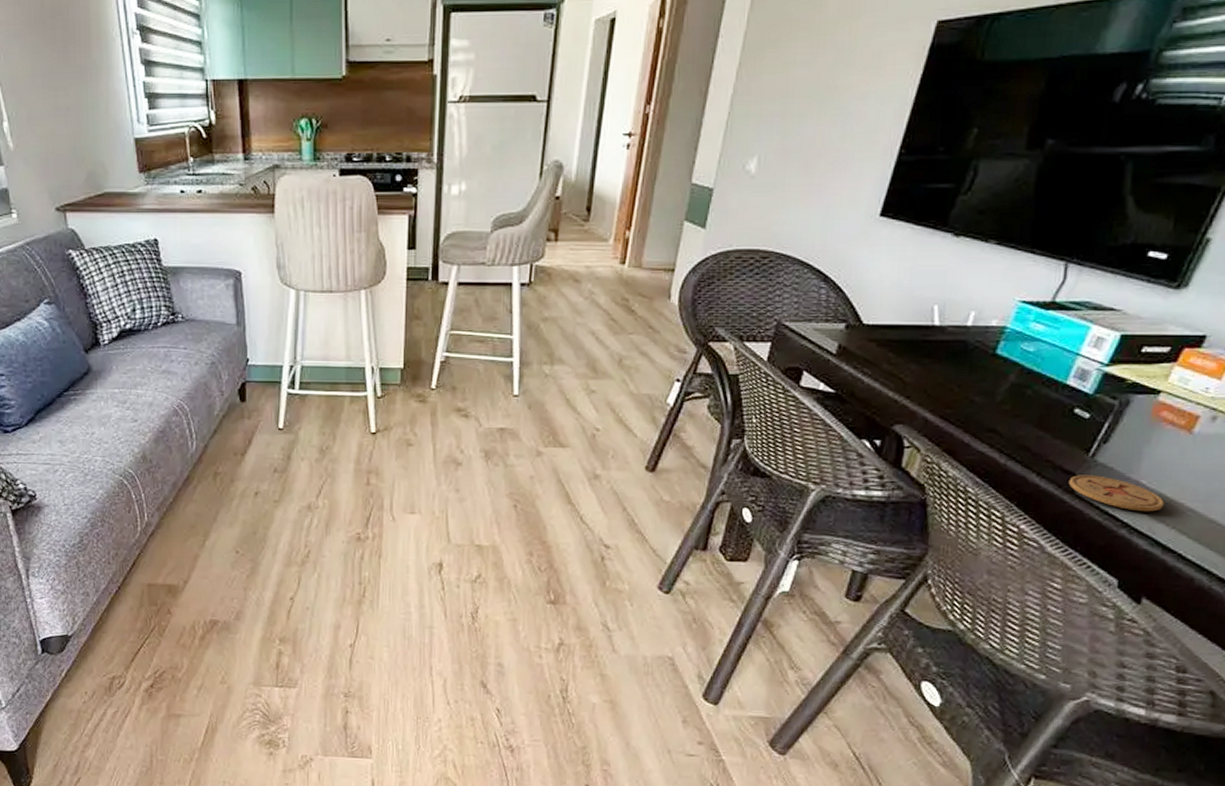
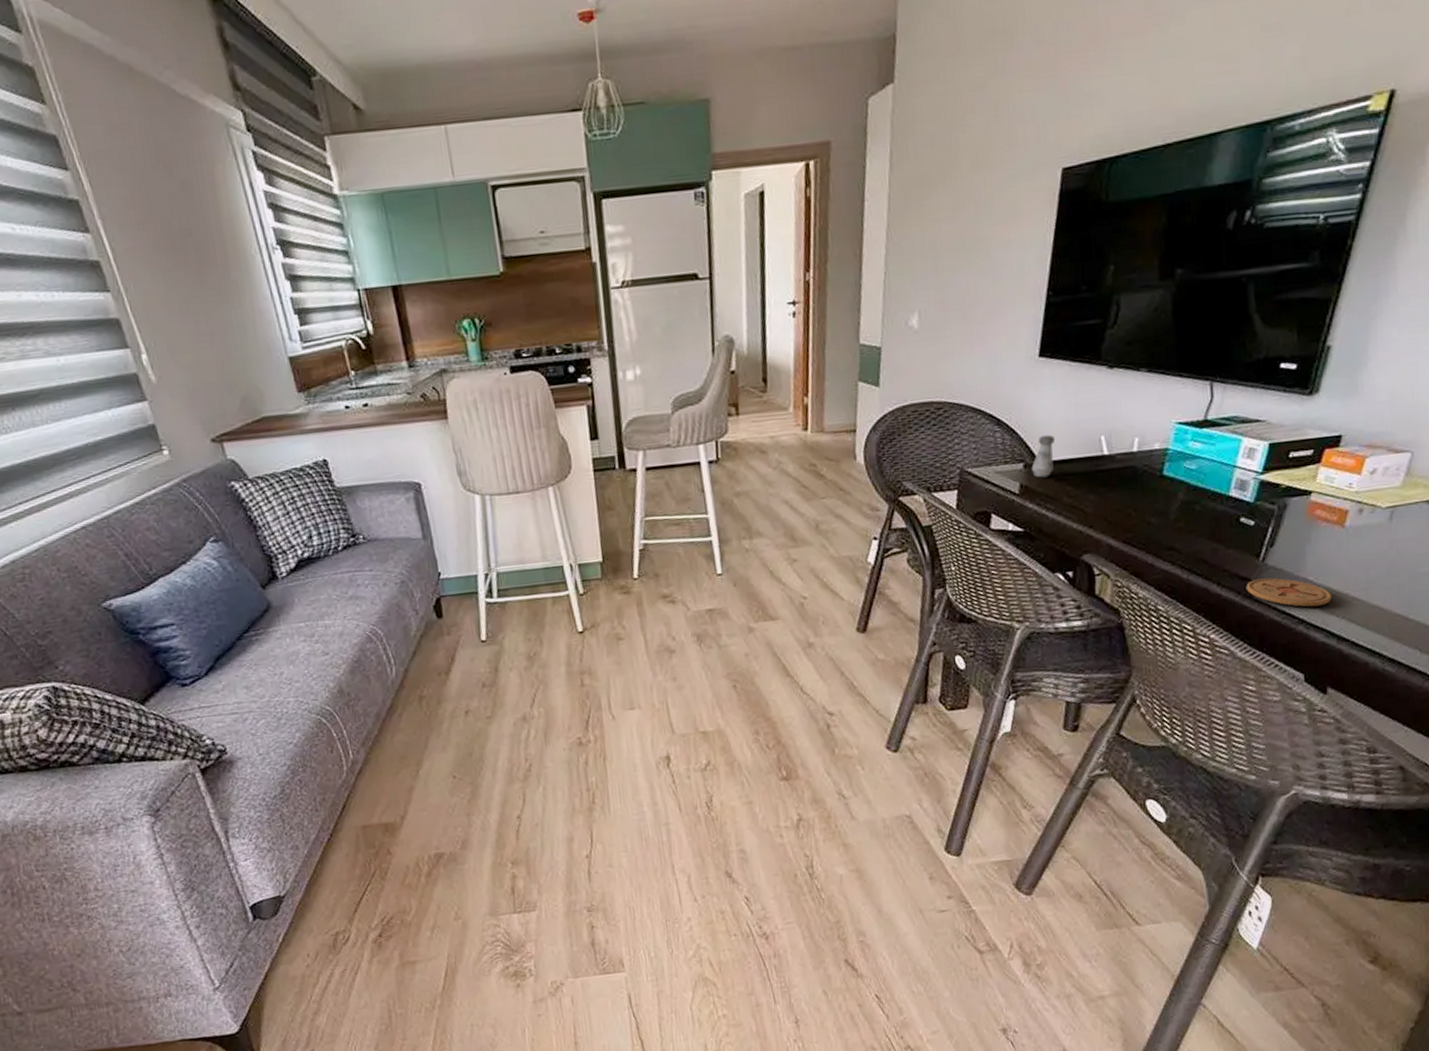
salt shaker: none [853,297,884,341] -> present [1031,434,1056,478]

